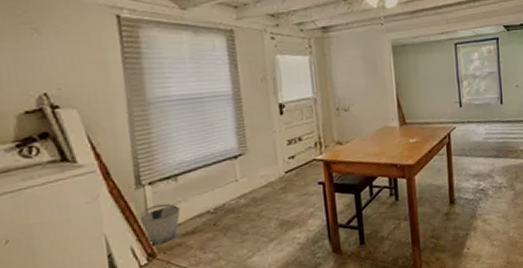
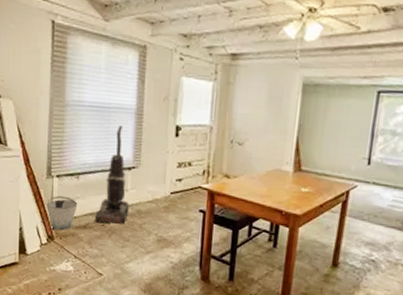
vacuum cleaner: none [204,114,243,224] -> present [95,126,130,224]

